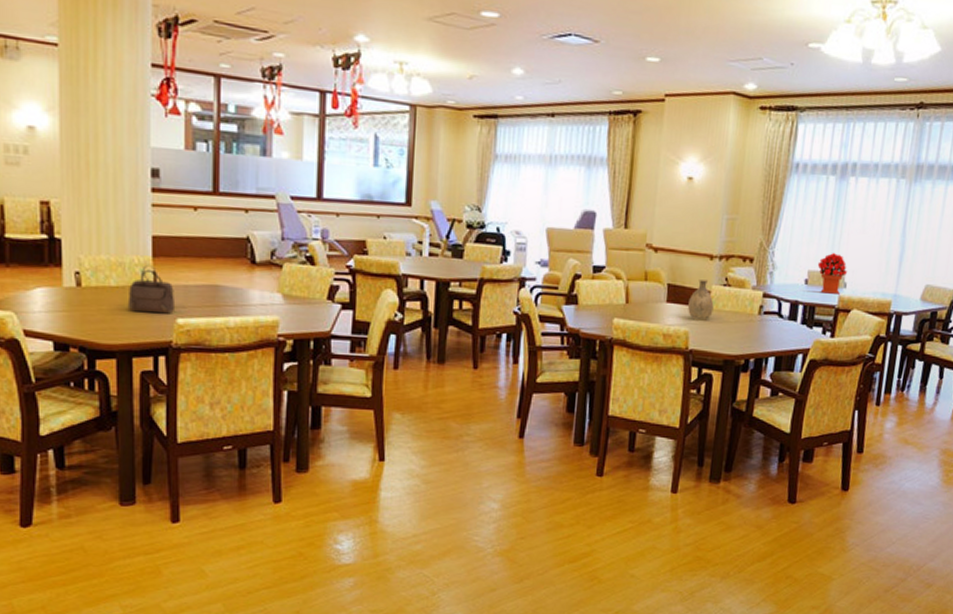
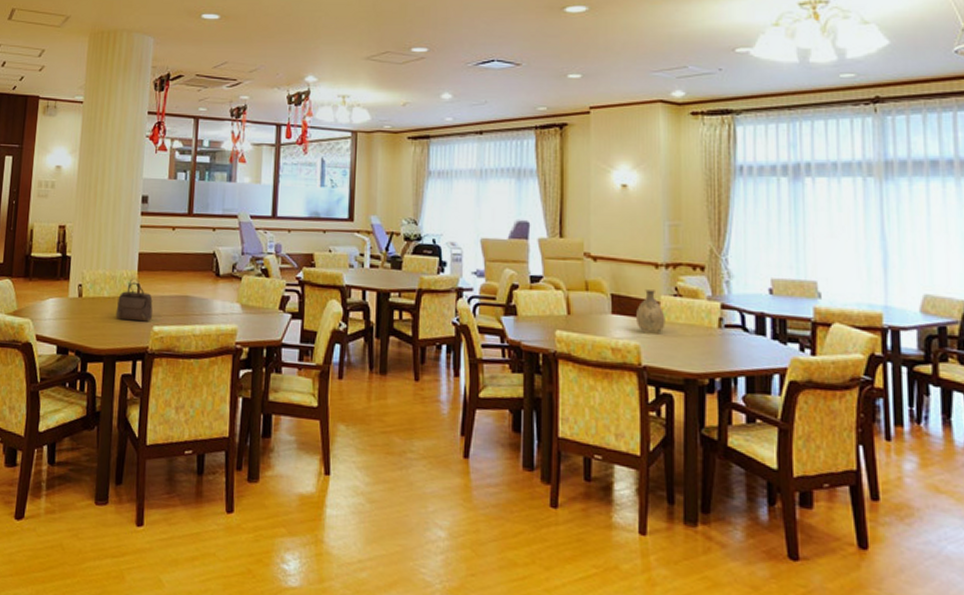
bouquet: present [817,252,847,294] -> none [781,258,819,306]

